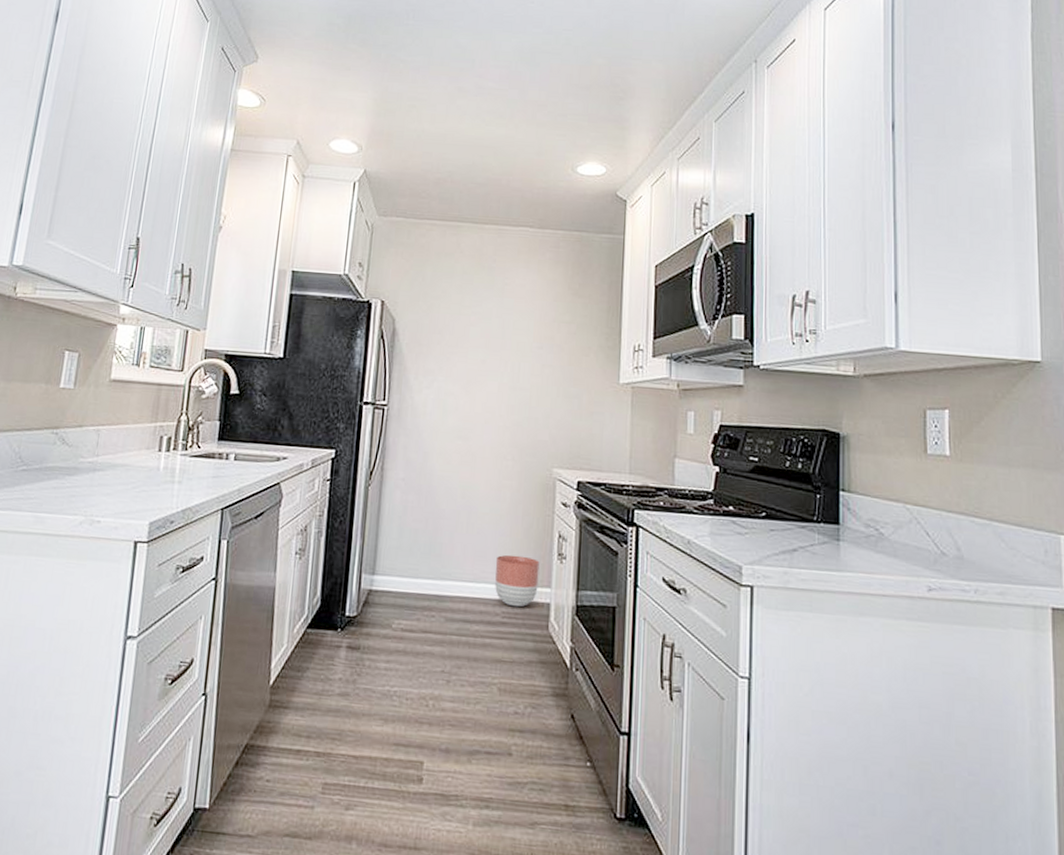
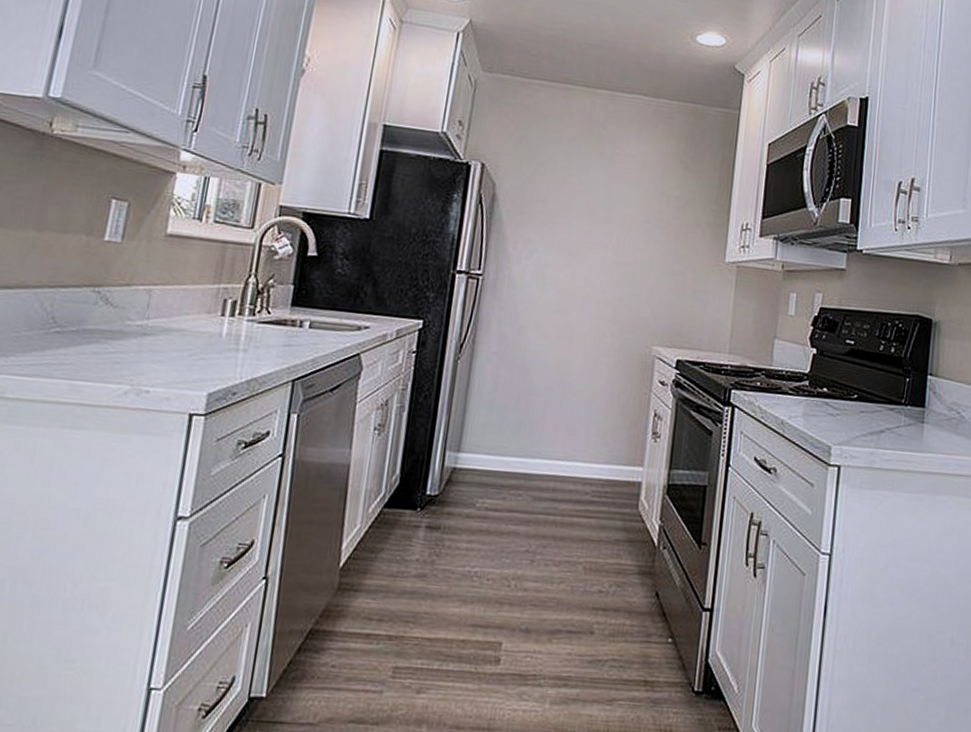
planter: present [495,555,540,607] -> none [586,433,634,486]

